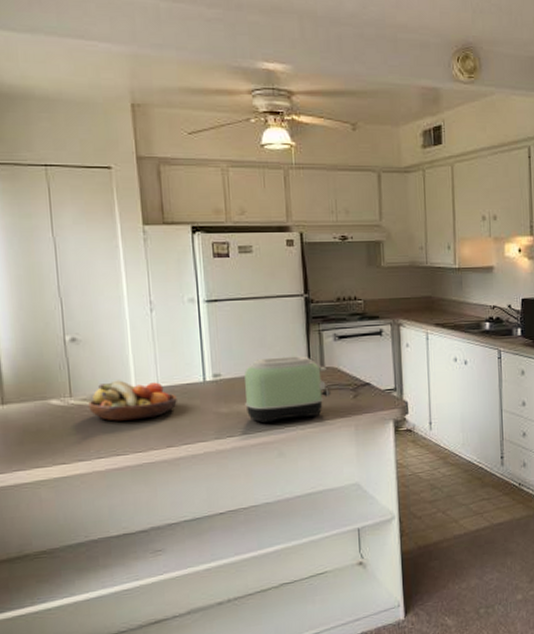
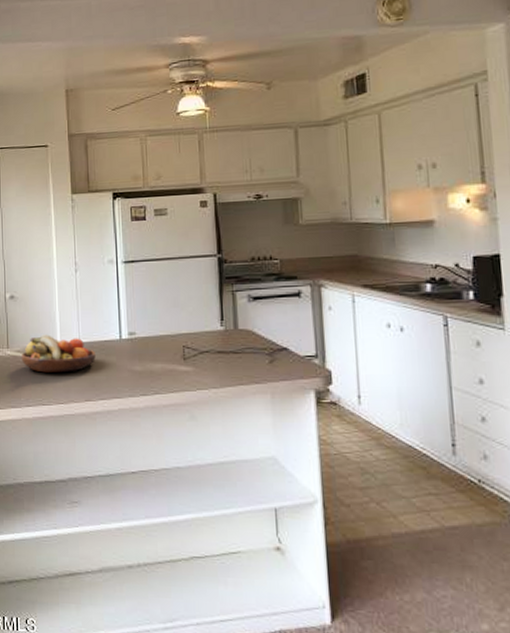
toaster: present [244,356,331,424] -> none [158,317,245,384]

